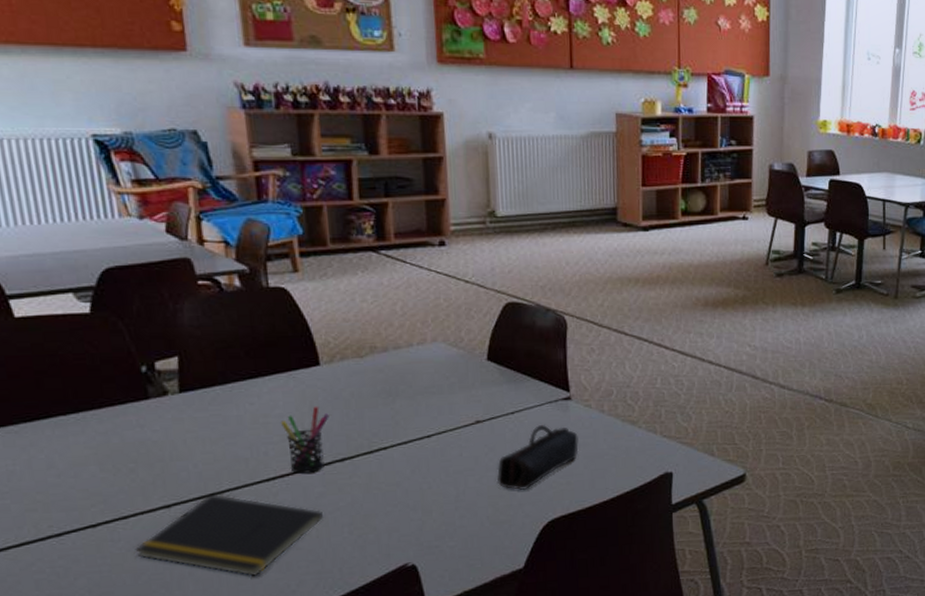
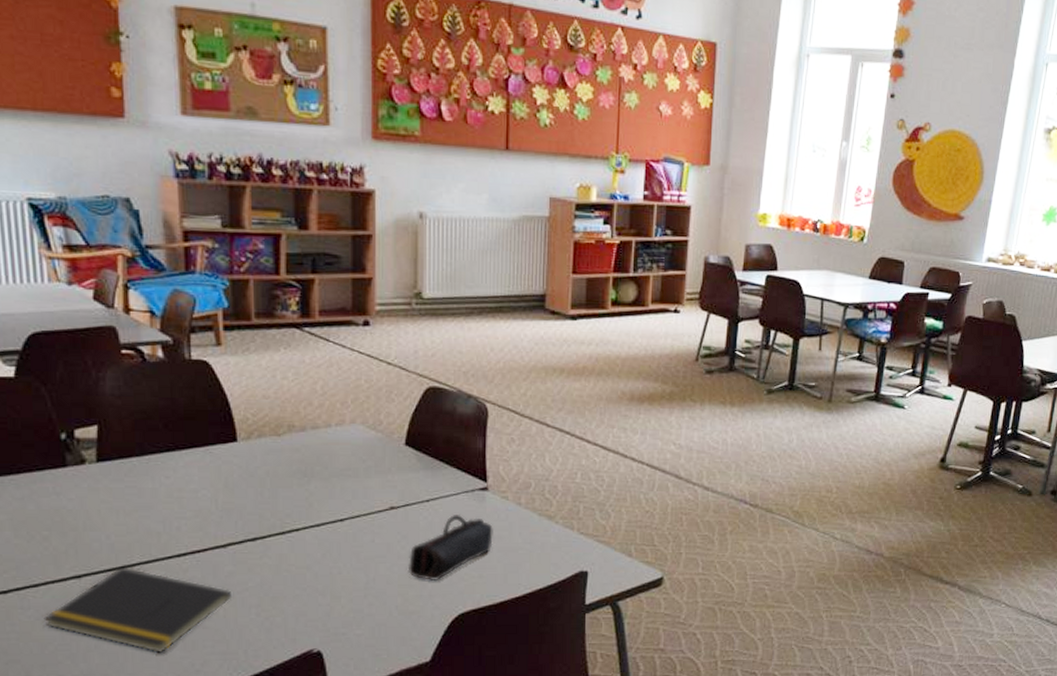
pen holder: present [281,406,329,474] -> none [195,483,243,551]

